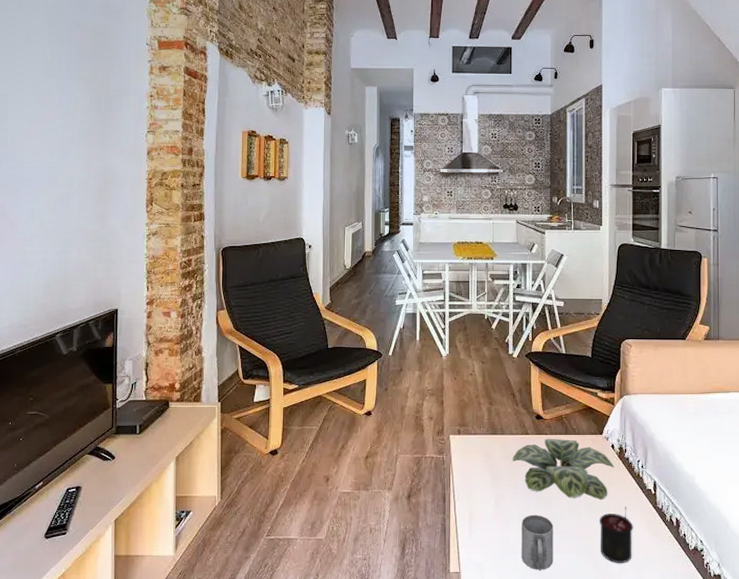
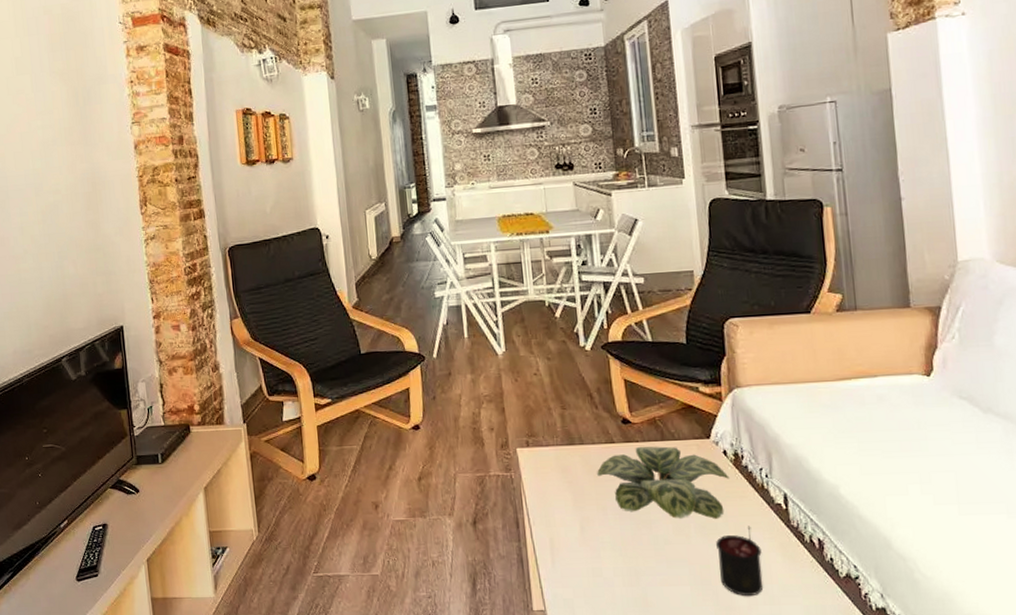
mug: present [522,515,553,570] -> none [616,539,661,606]

